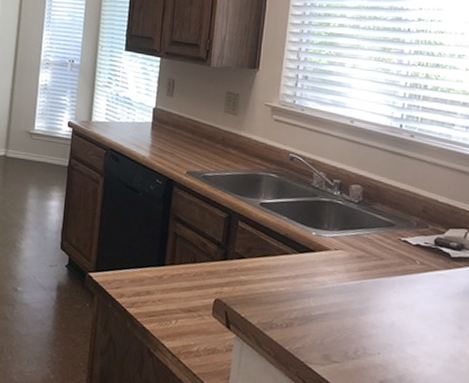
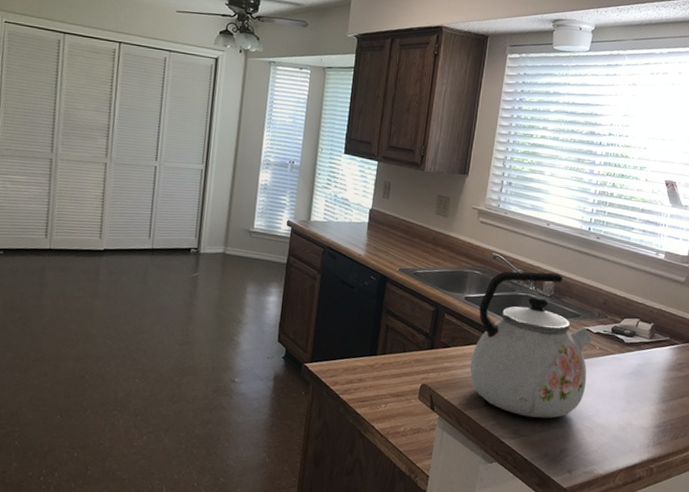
kettle: none [268,174,412,344] -> present [470,271,593,419]

